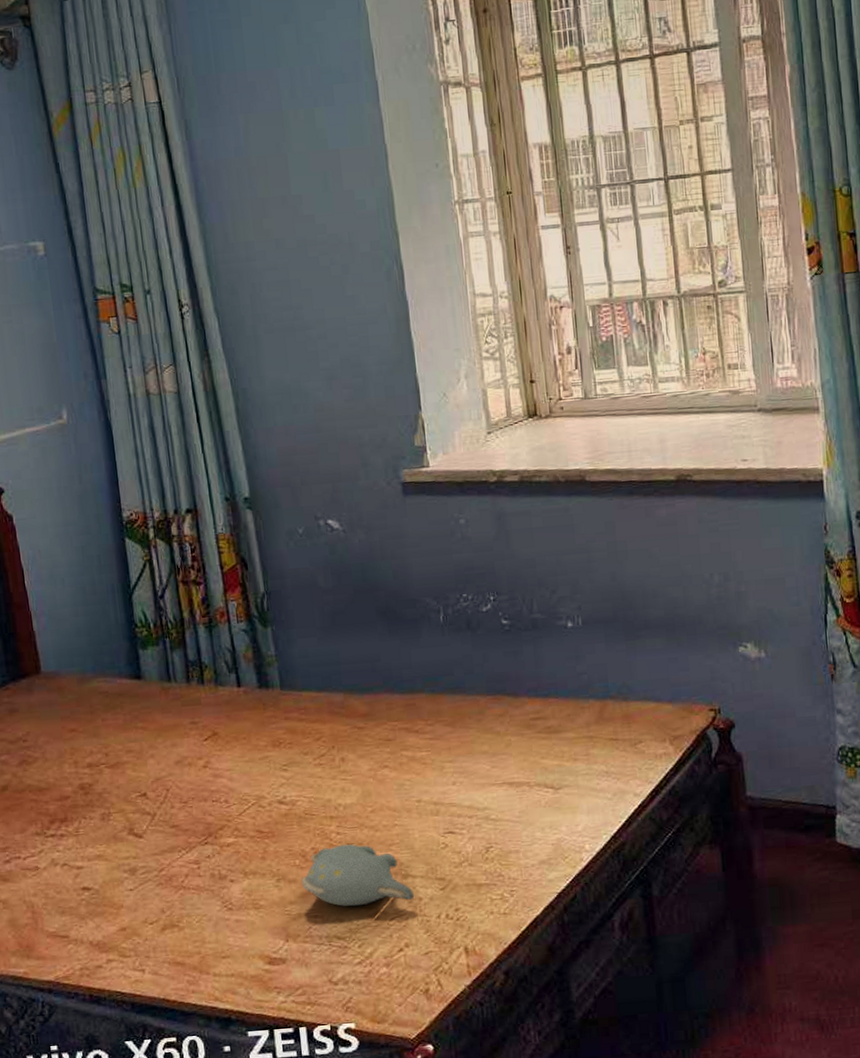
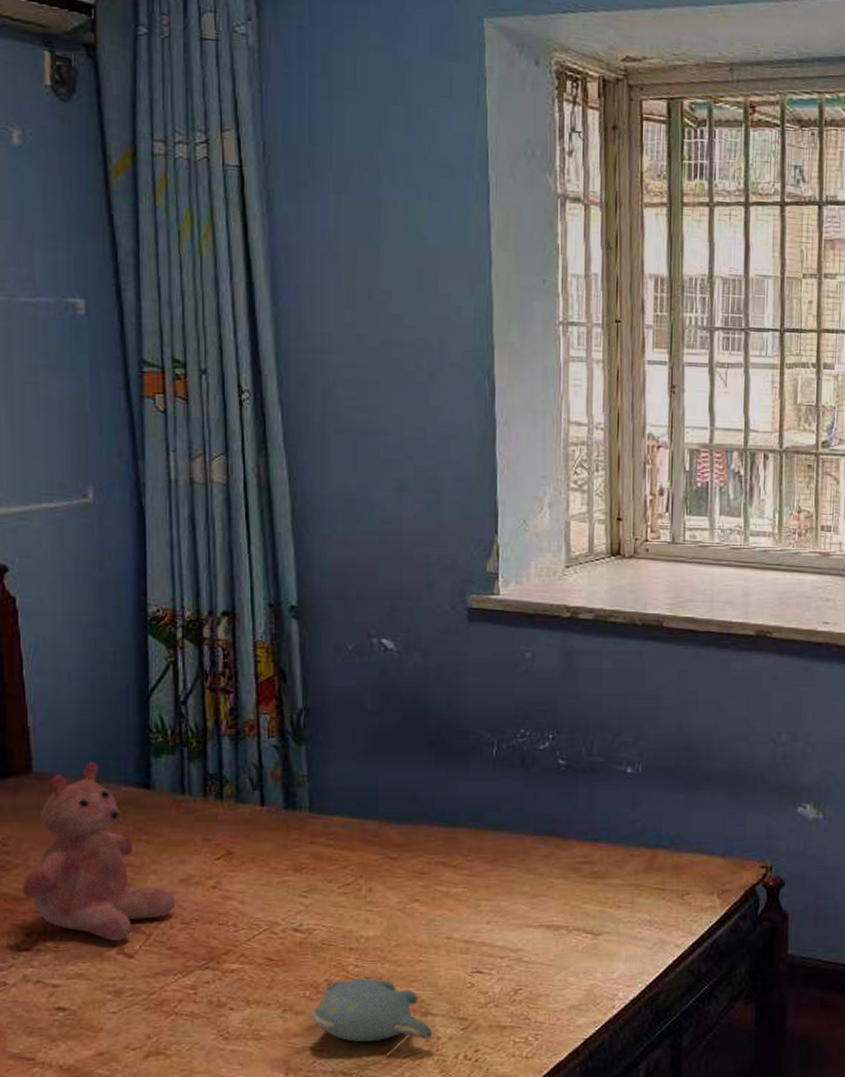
teddy bear: none [43,659,174,824] -> present [22,762,176,942]

